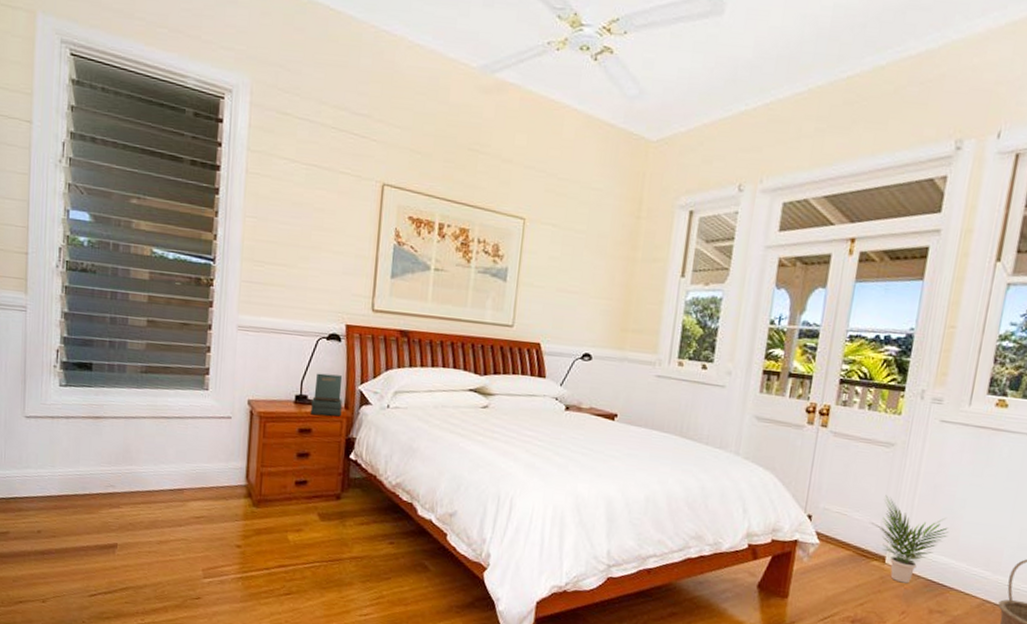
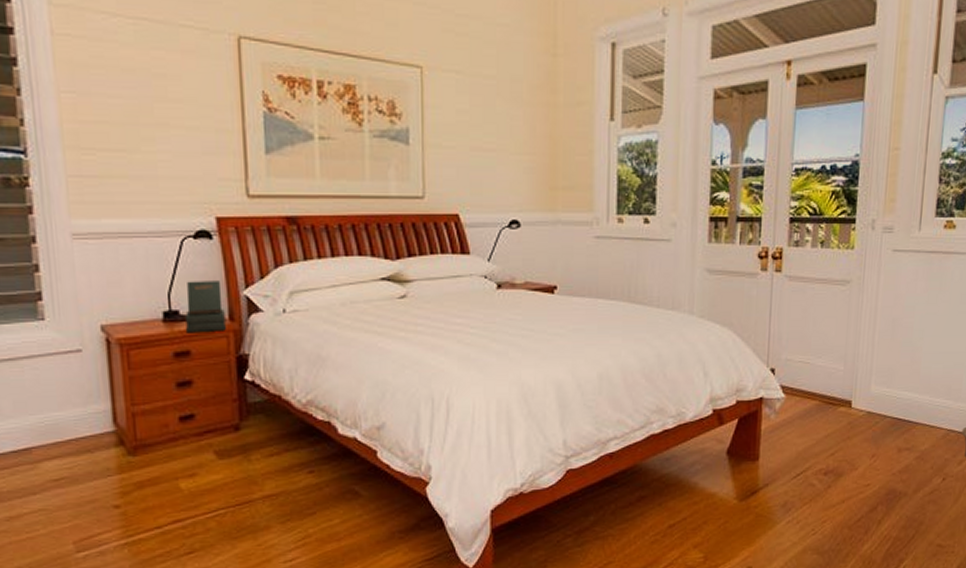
potted plant: present [870,495,949,584] -> none [834,336,910,426]

